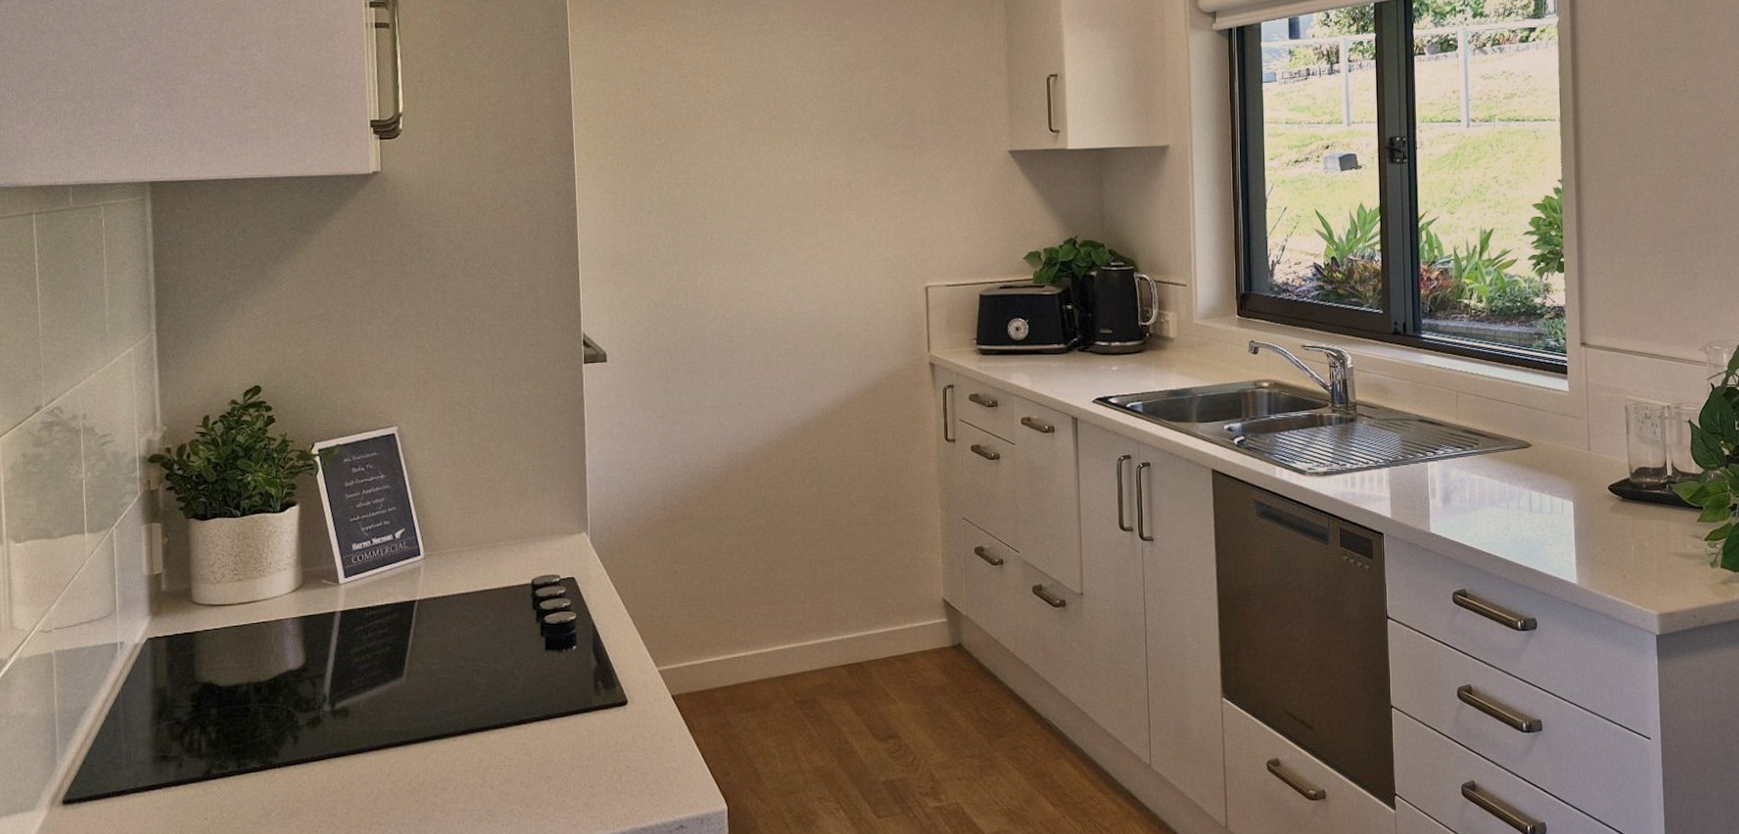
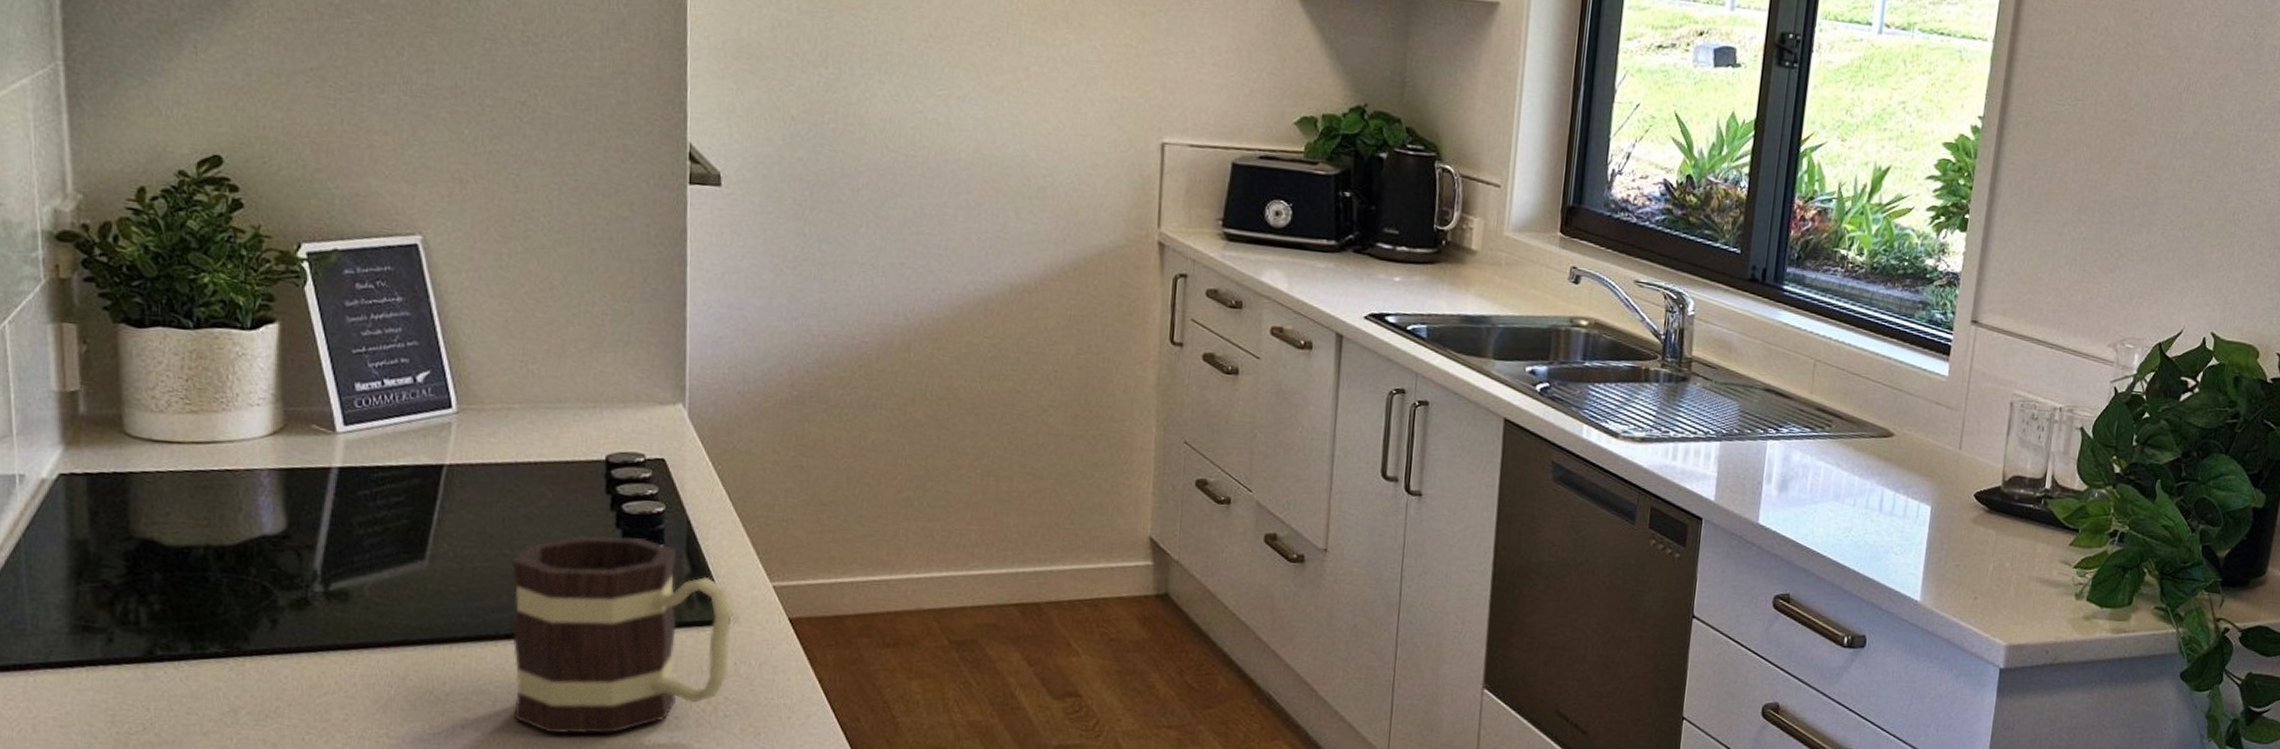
mug: none [466,642,629,809] -> present [512,536,733,734]

